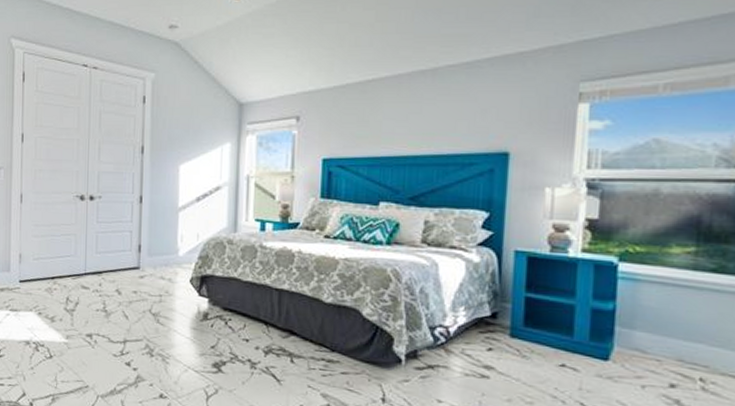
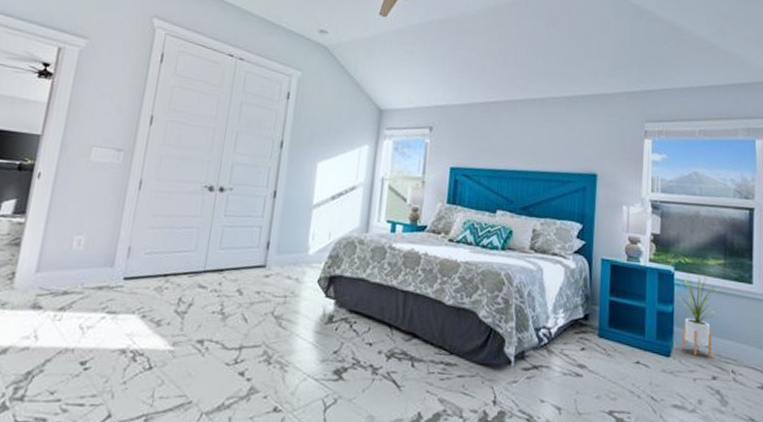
house plant: none [619,264,693,362] -> present [676,273,723,357]

